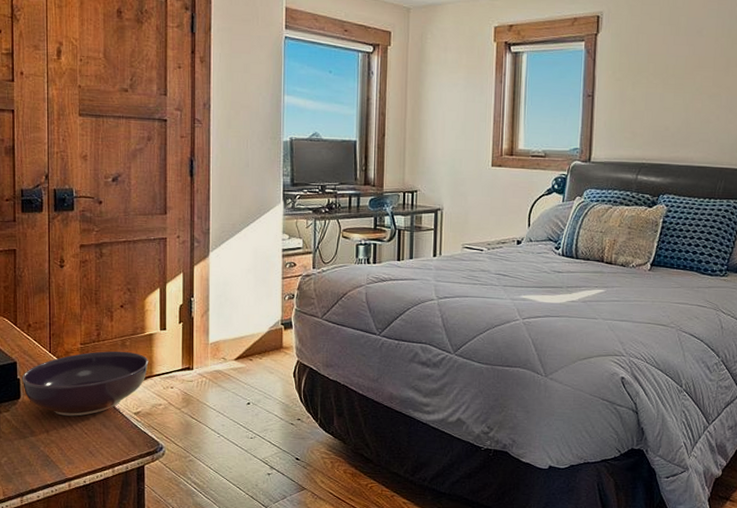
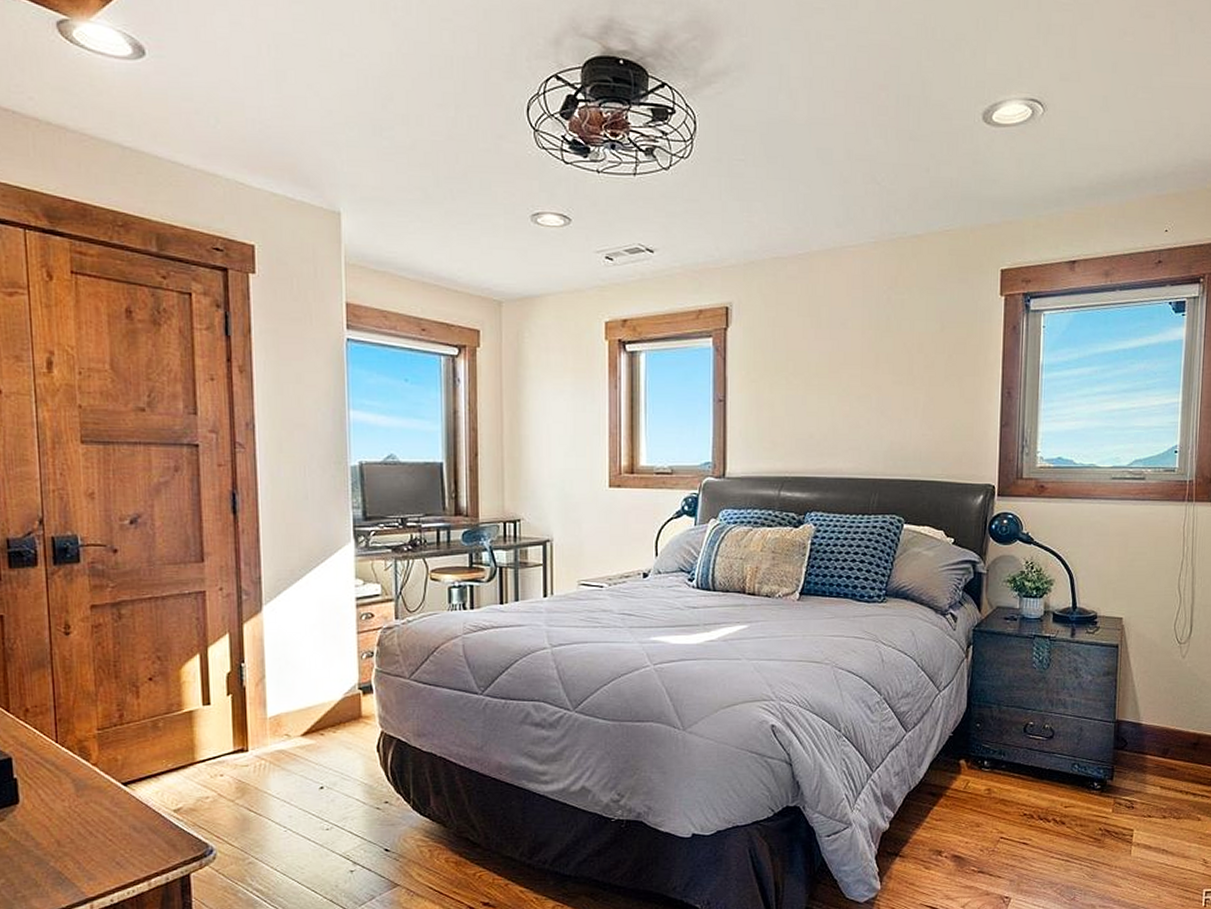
bowl: present [22,351,149,416] -> none [19,734,190,821]

